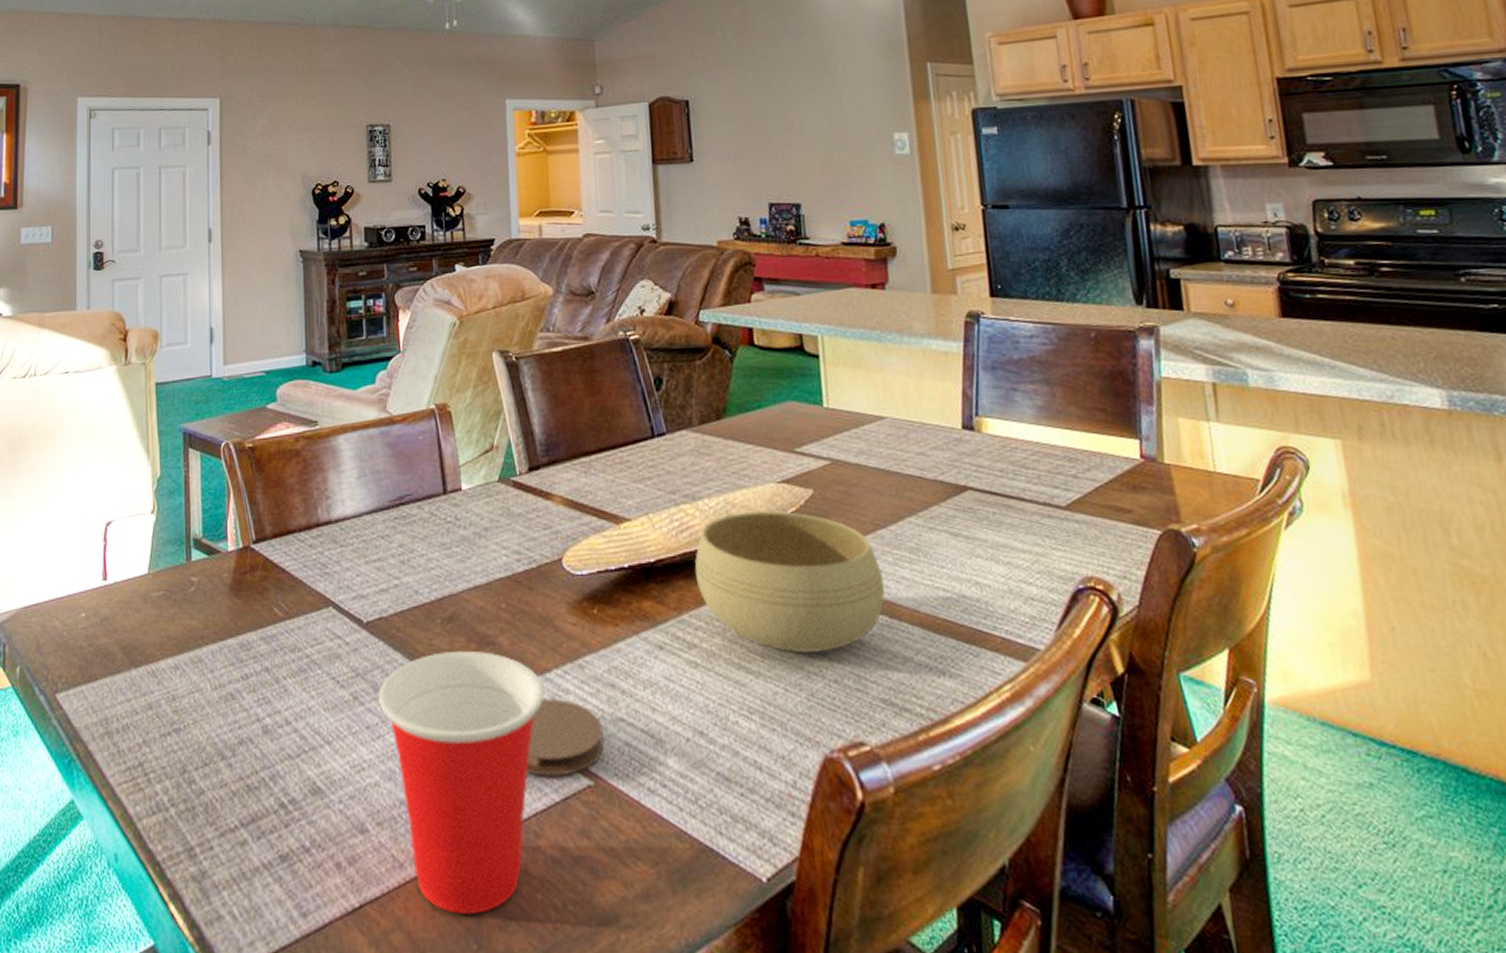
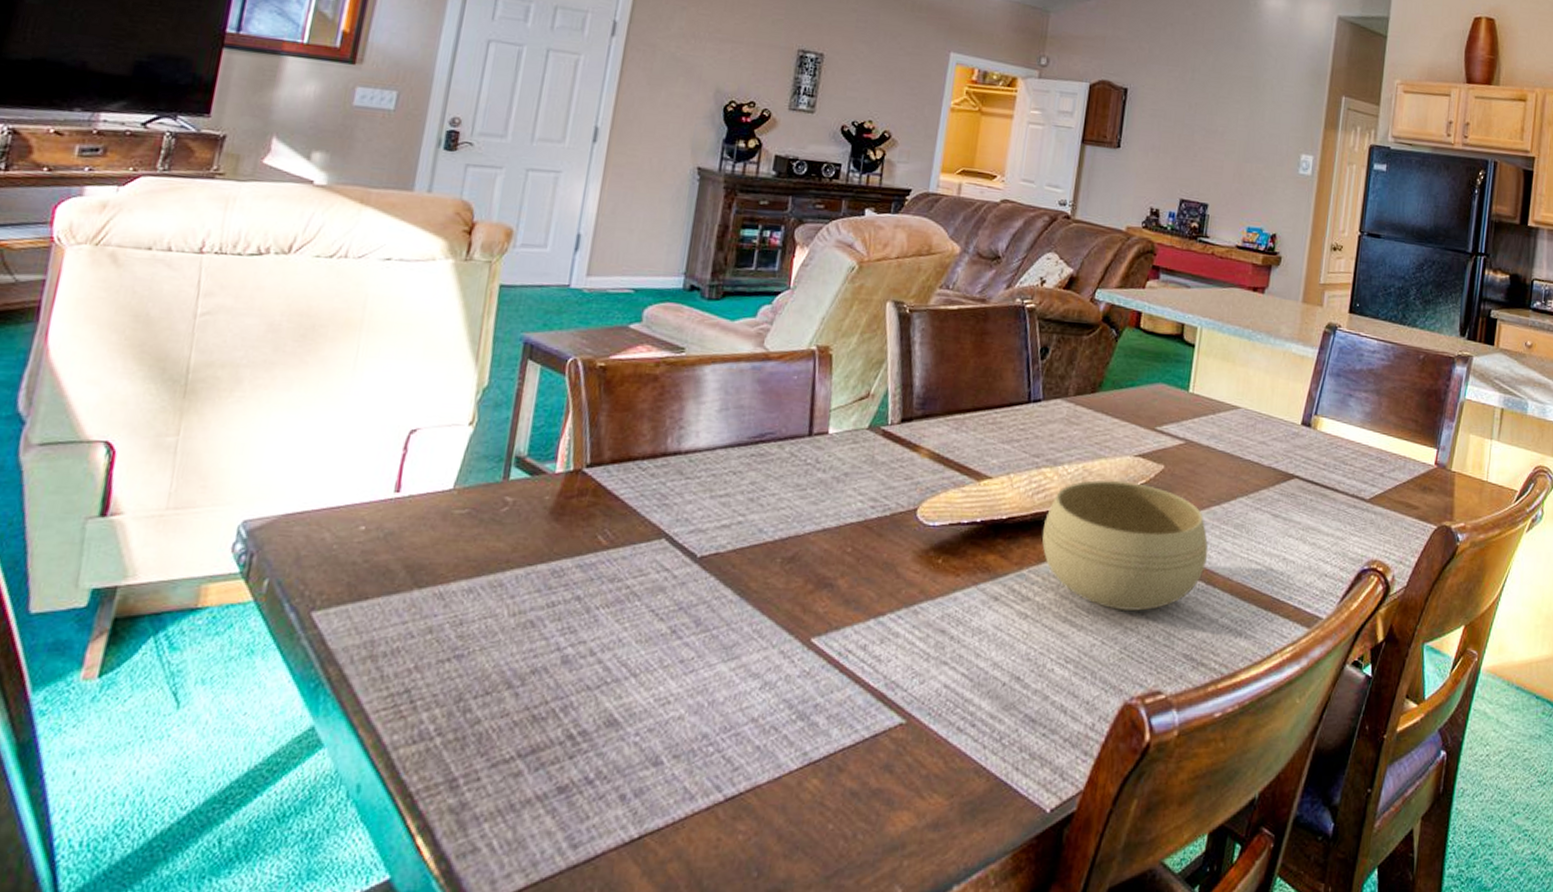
cup: present [378,650,544,916] -> none [698,590,875,845]
coaster: present [526,698,605,776] -> none [841,640,926,715]

